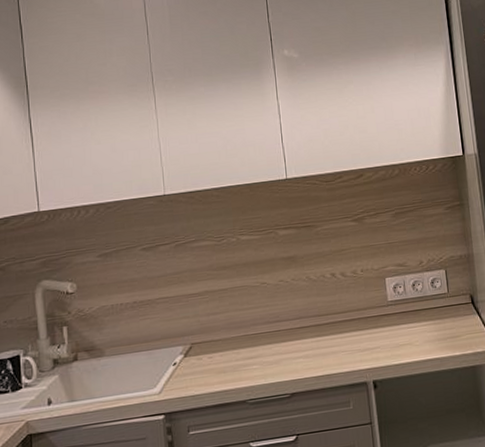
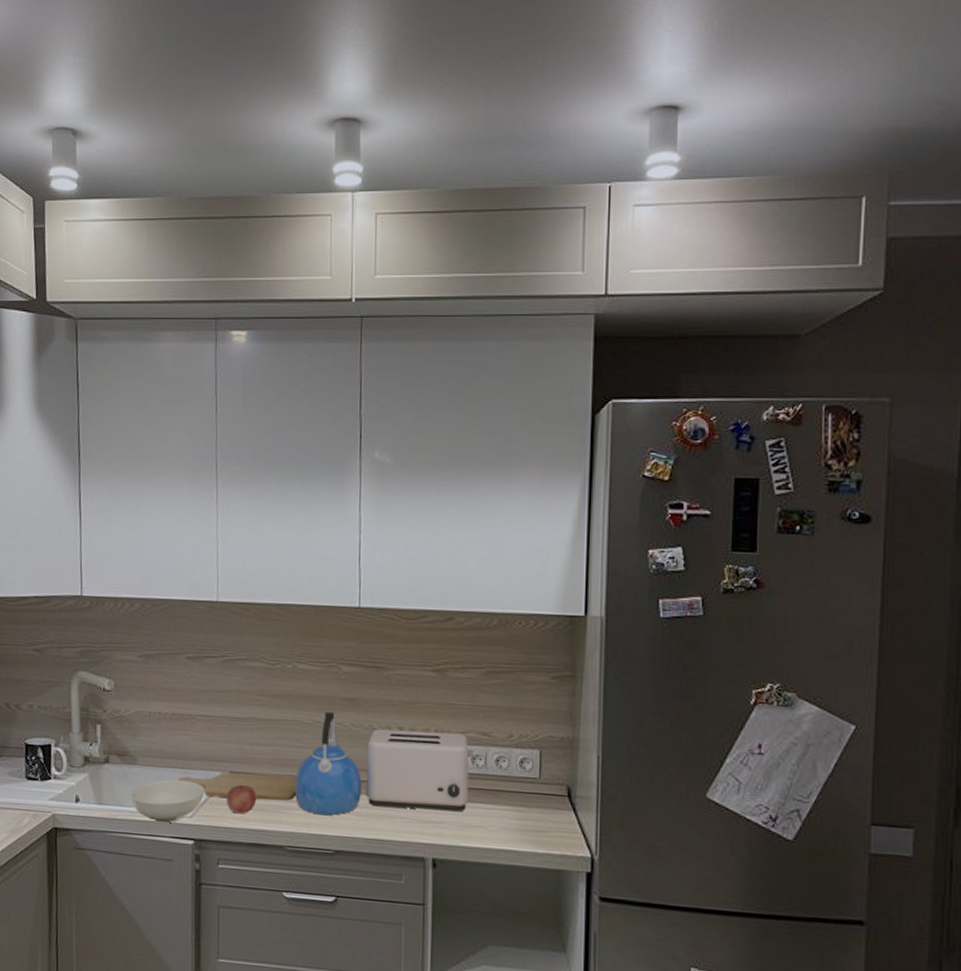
bowl: none [100,360,170,406] -> present [130,779,205,823]
chopping board: none [144,337,252,370] -> present [178,772,297,801]
fruit: none [190,353,218,381] -> present [226,785,257,814]
kettle: none [249,271,307,365] -> present [294,711,362,815]
toaster: none [307,268,395,347] -> present [365,729,474,812]

